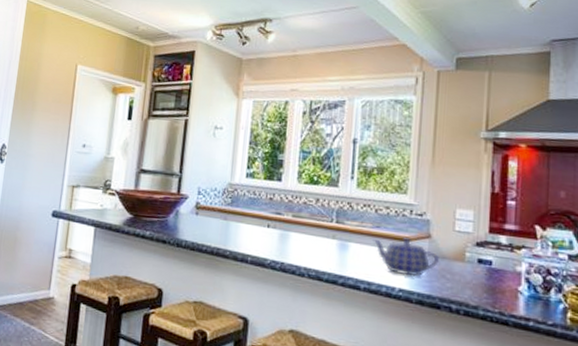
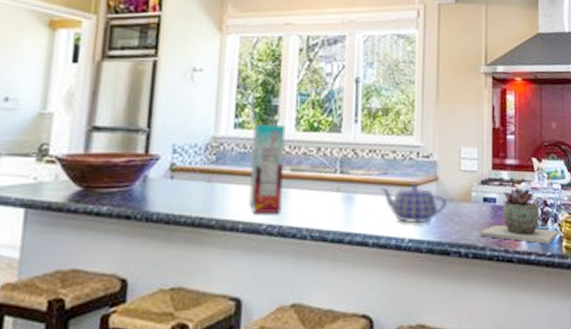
cereal box: none [257,175,289,253] -> present [249,124,286,214]
succulent plant: none [472,252,562,313] -> present [479,187,558,244]

